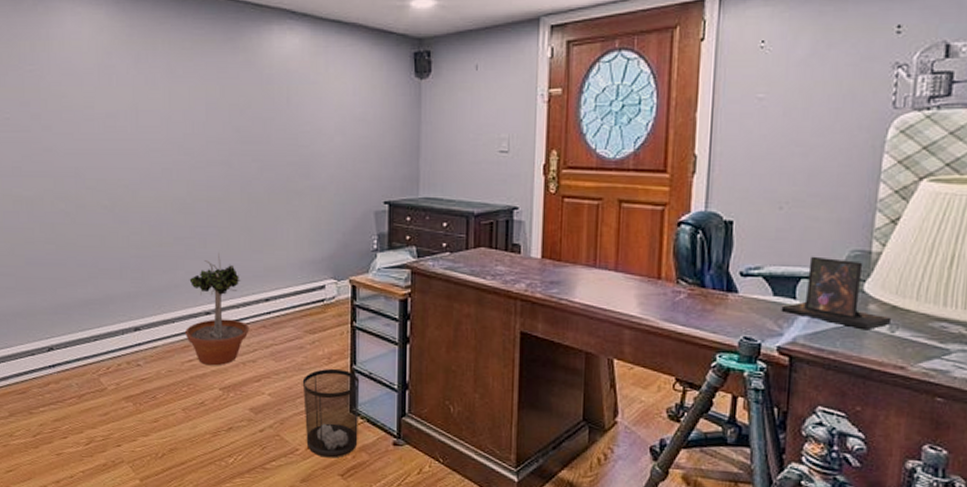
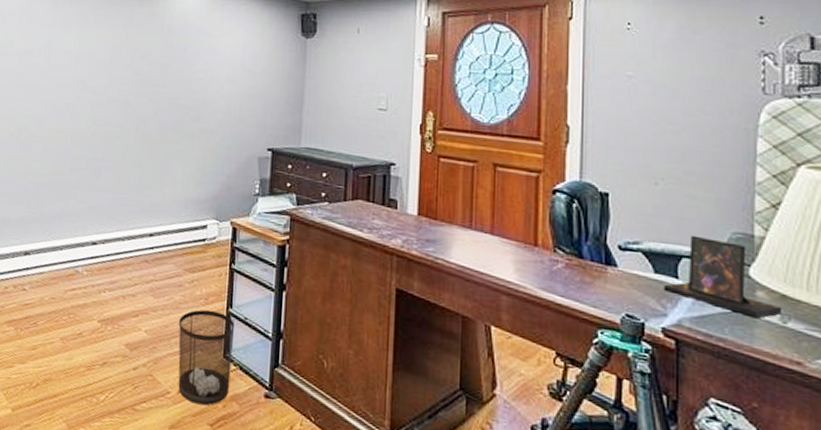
potted tree: present [186,254,249,366] -> none [71,186,132,297]

